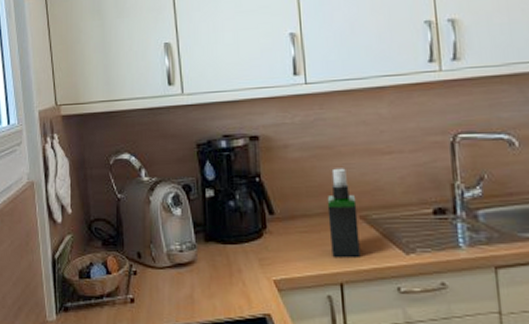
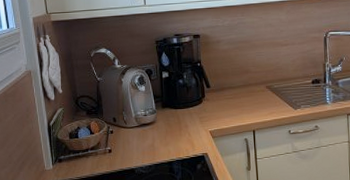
spray bottle: present [327,168,361,257] -> none [245,55,266,113]

